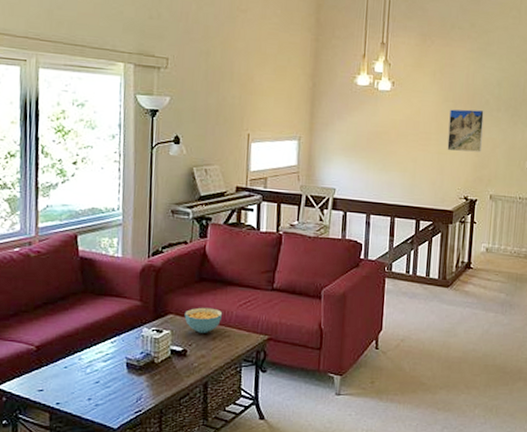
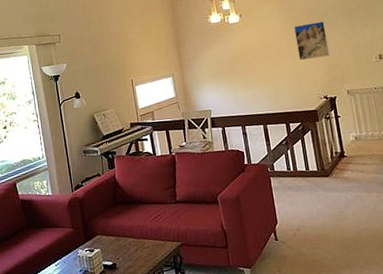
cereal bowl: present [184,307,223,333] -> none [109,225,140,248]

